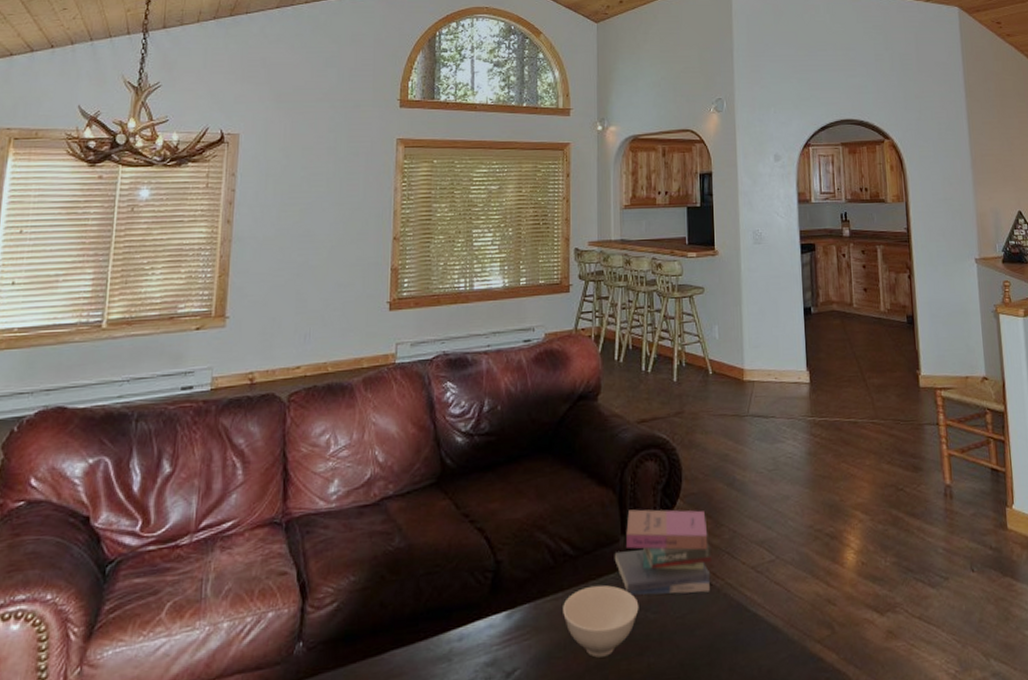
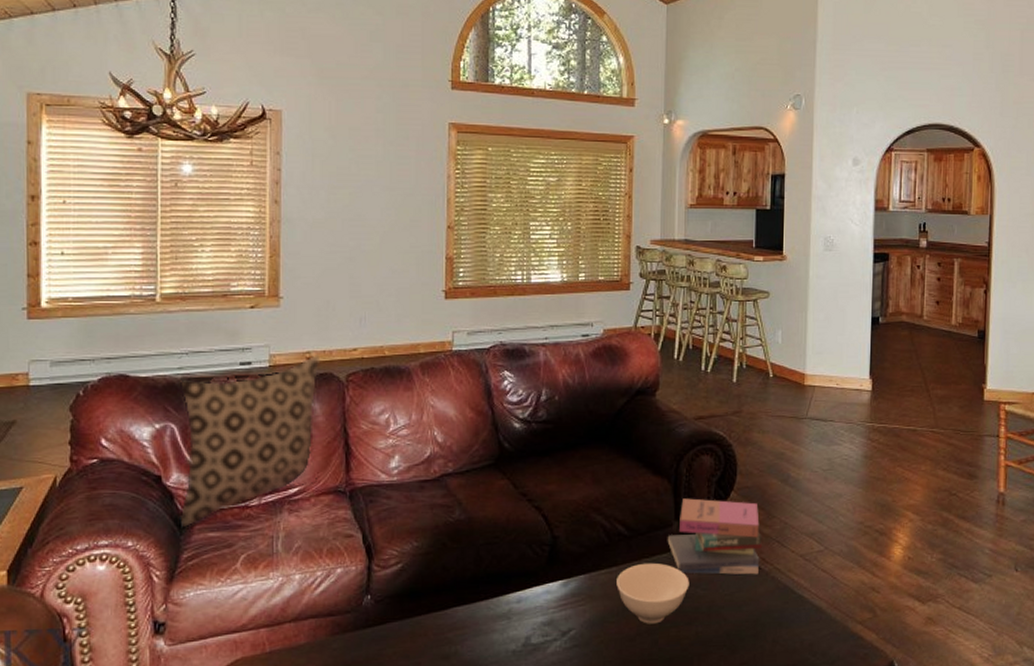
pillow: none [105,375,263,575] -> present [179,355,321,528]

